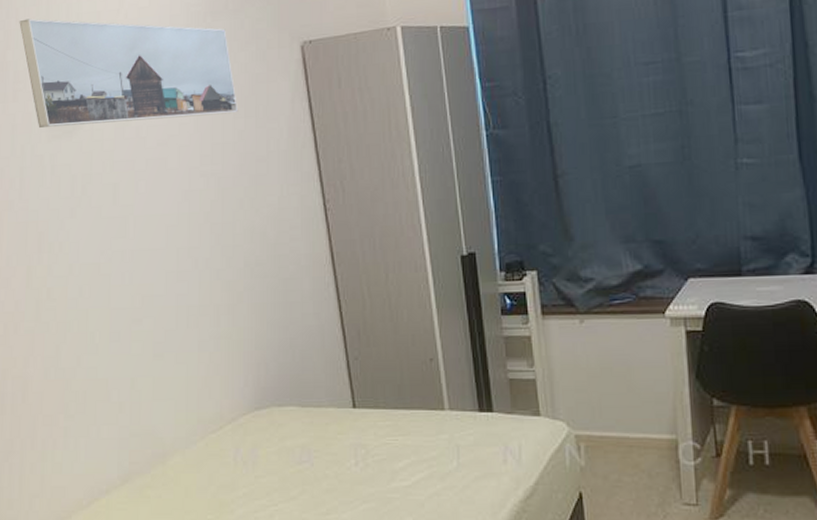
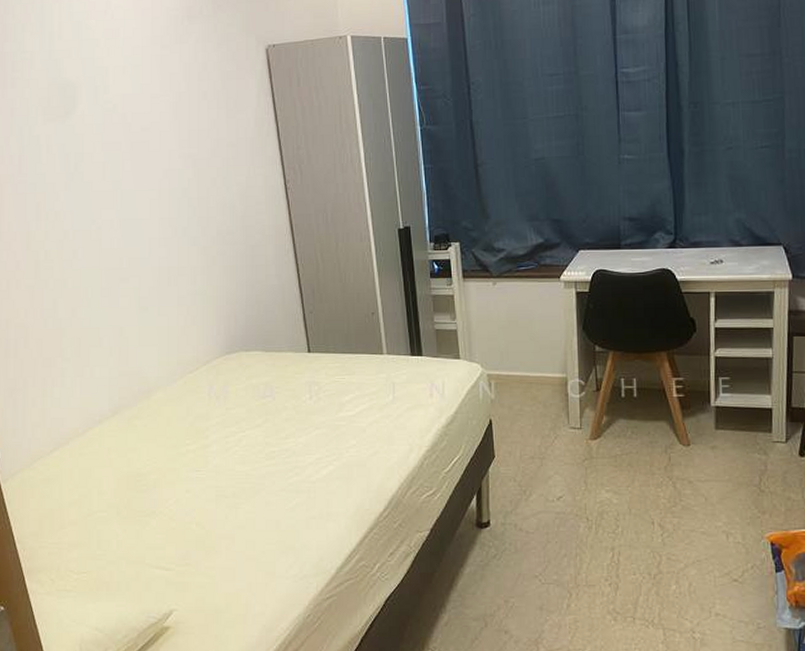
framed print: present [19,18,239,127] -> none [16,15,212,111]

